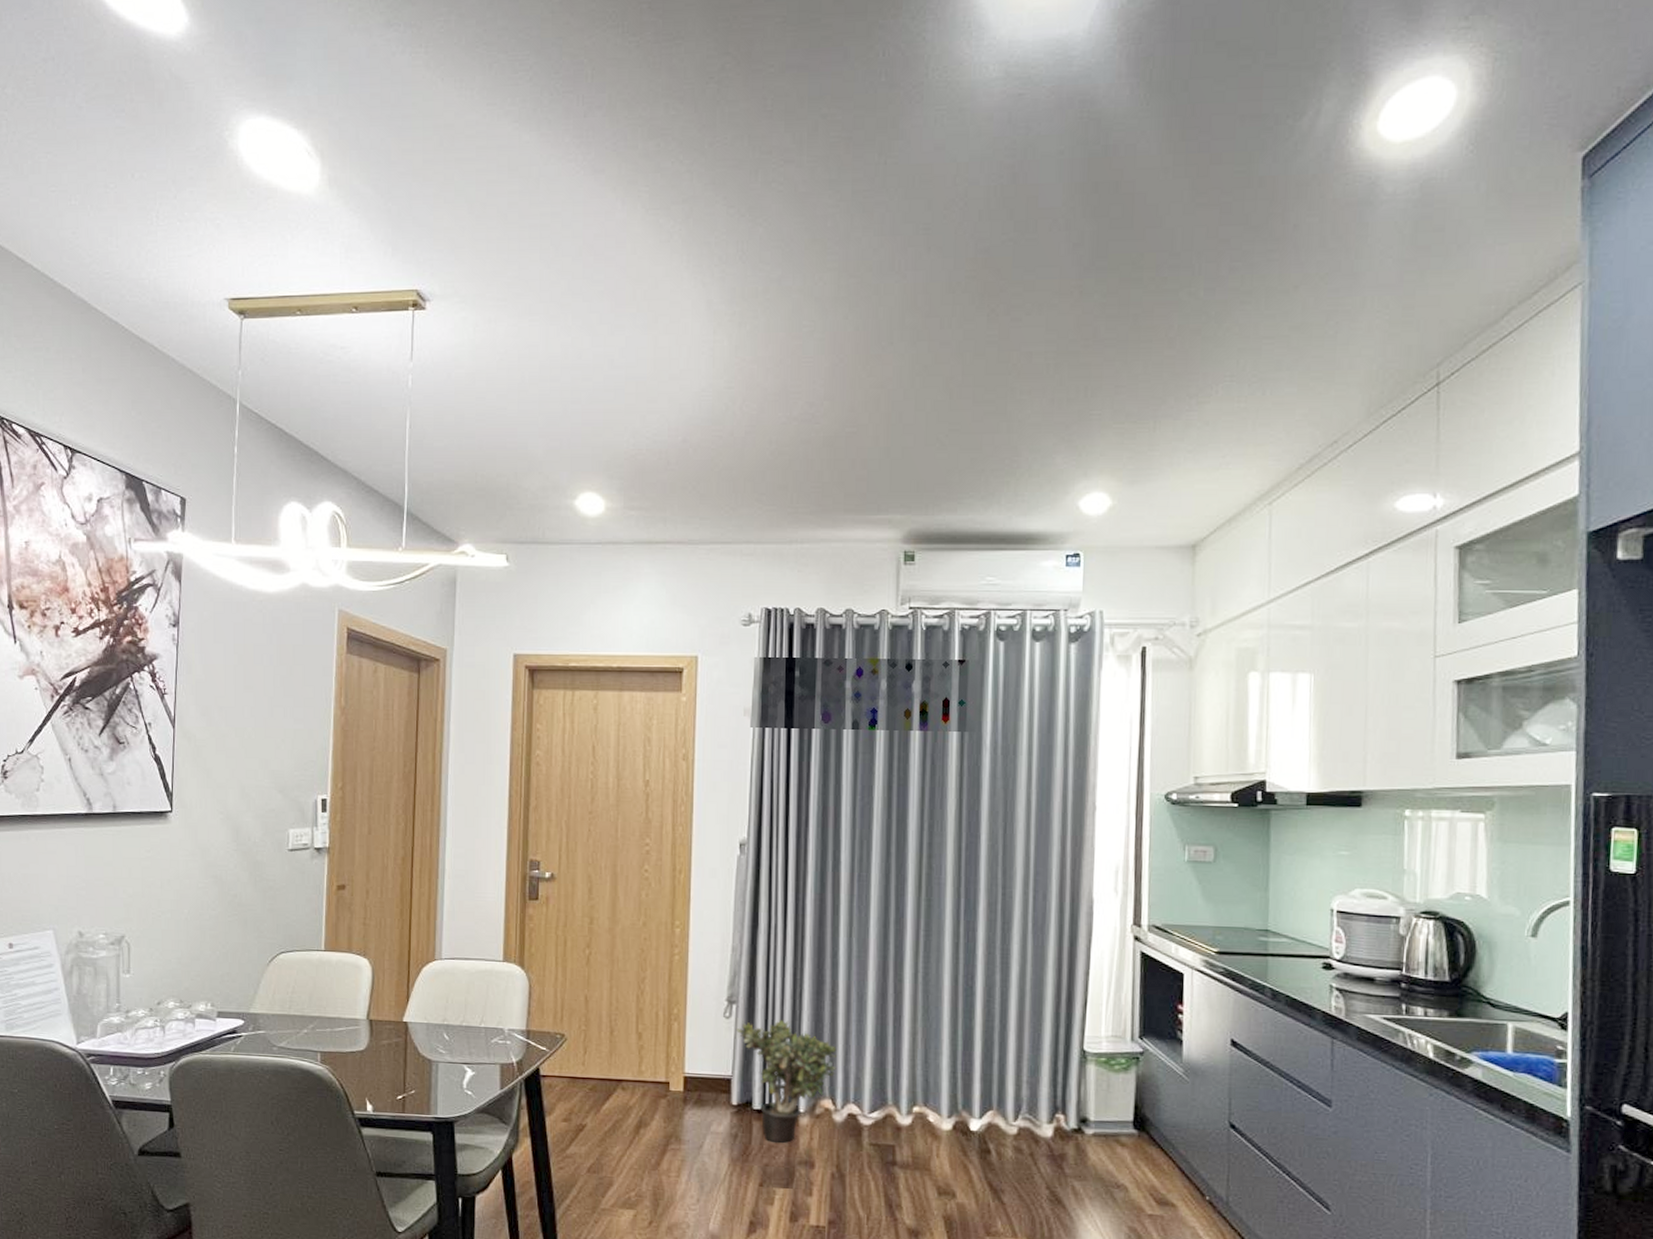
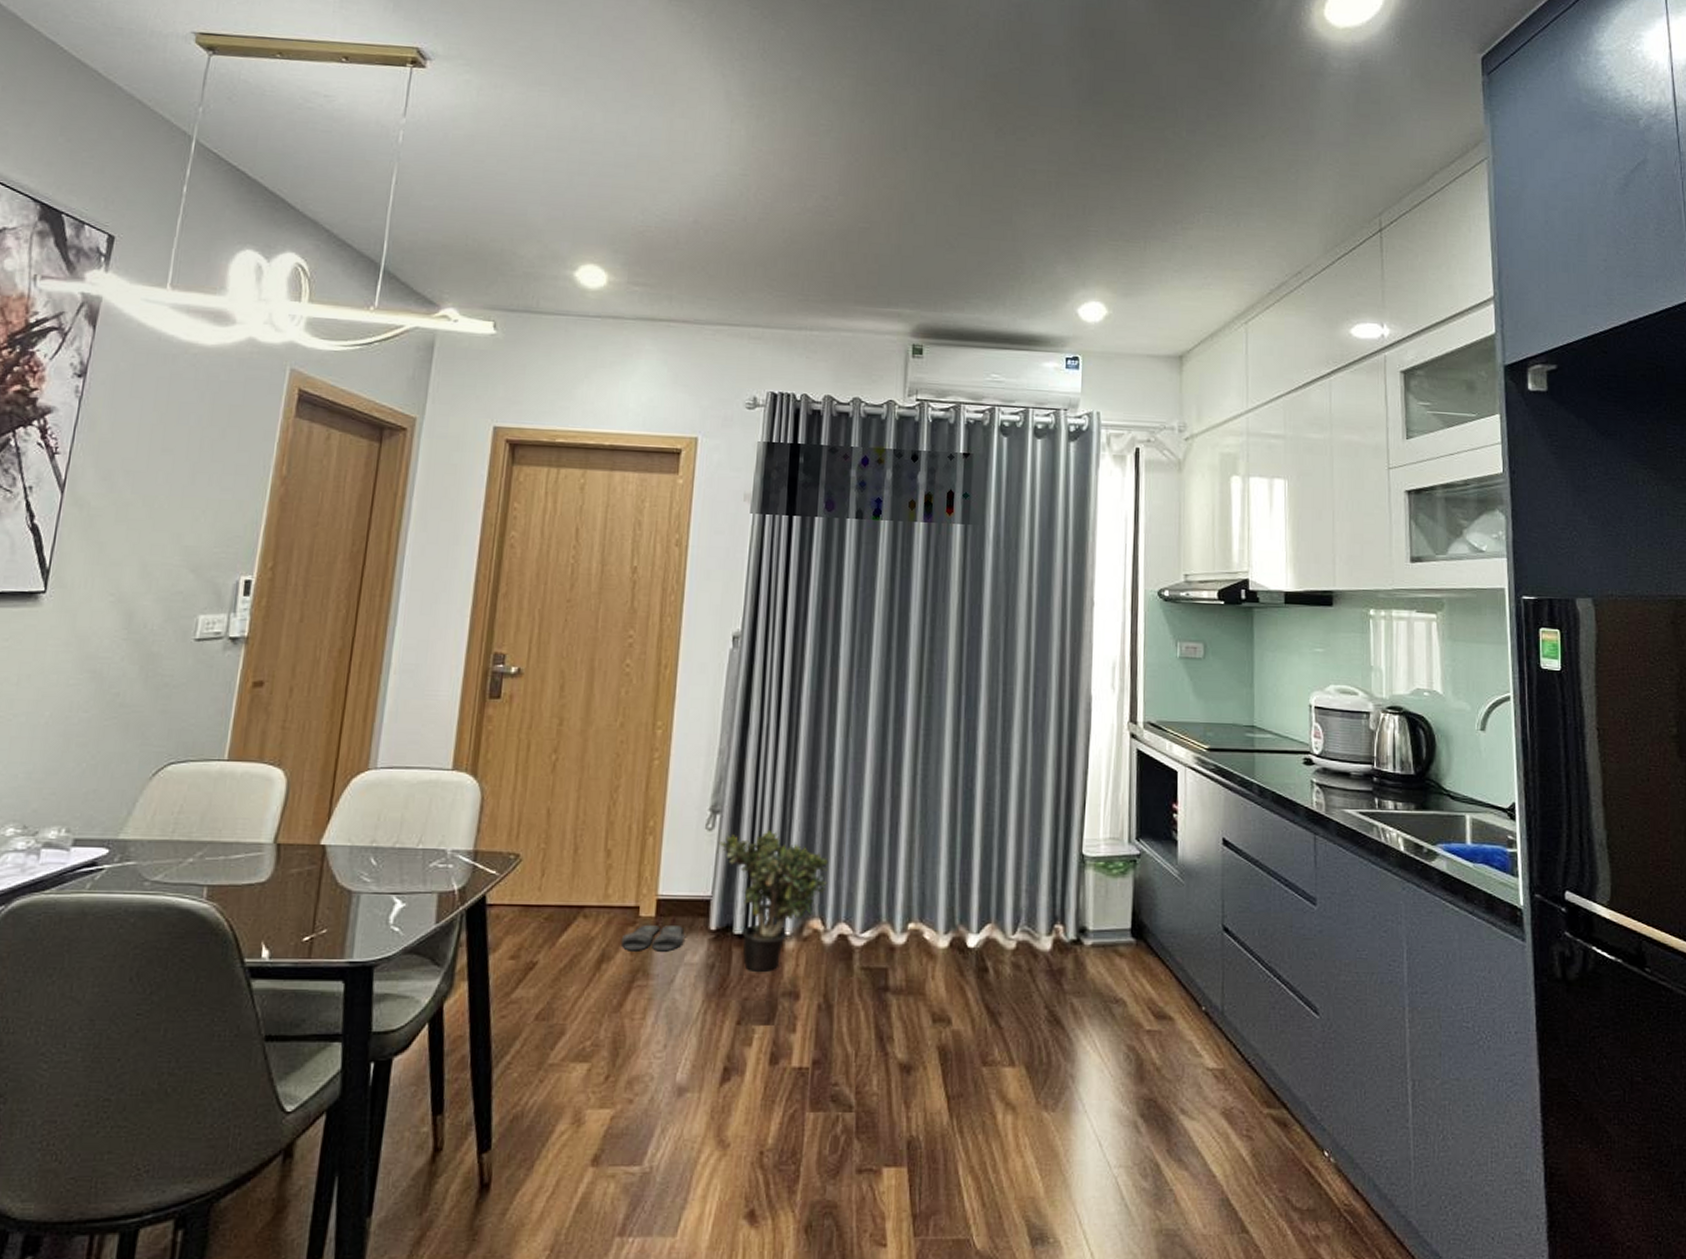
slippers: none [655,1097,711,1122] -> present [620,924,686,953]

